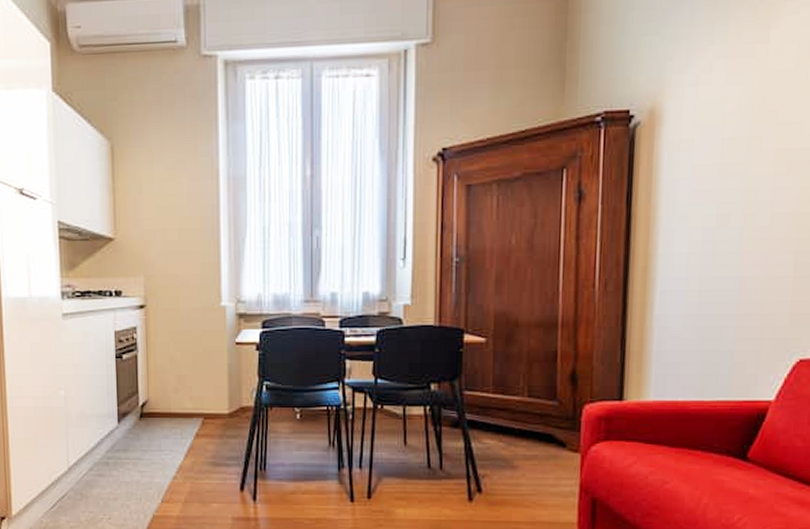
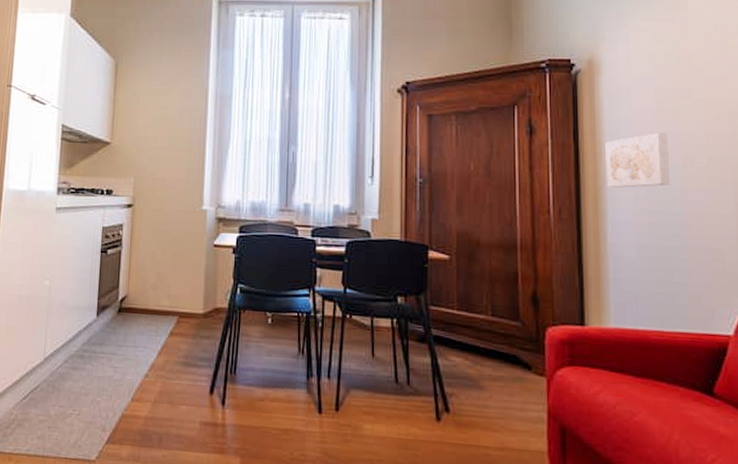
wall art: none [658,190,730,255] -> present [605,133,671,188]

